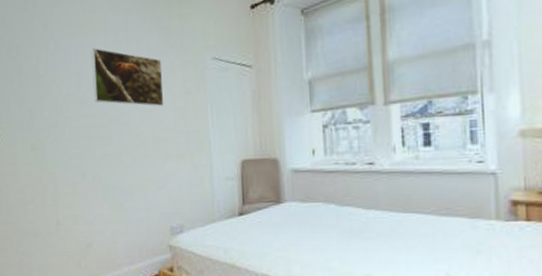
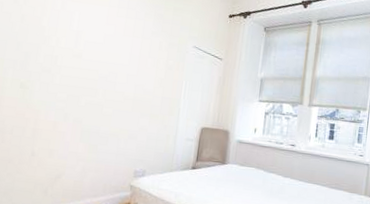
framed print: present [91,48,164,106] -> none [88,15,153,74]

